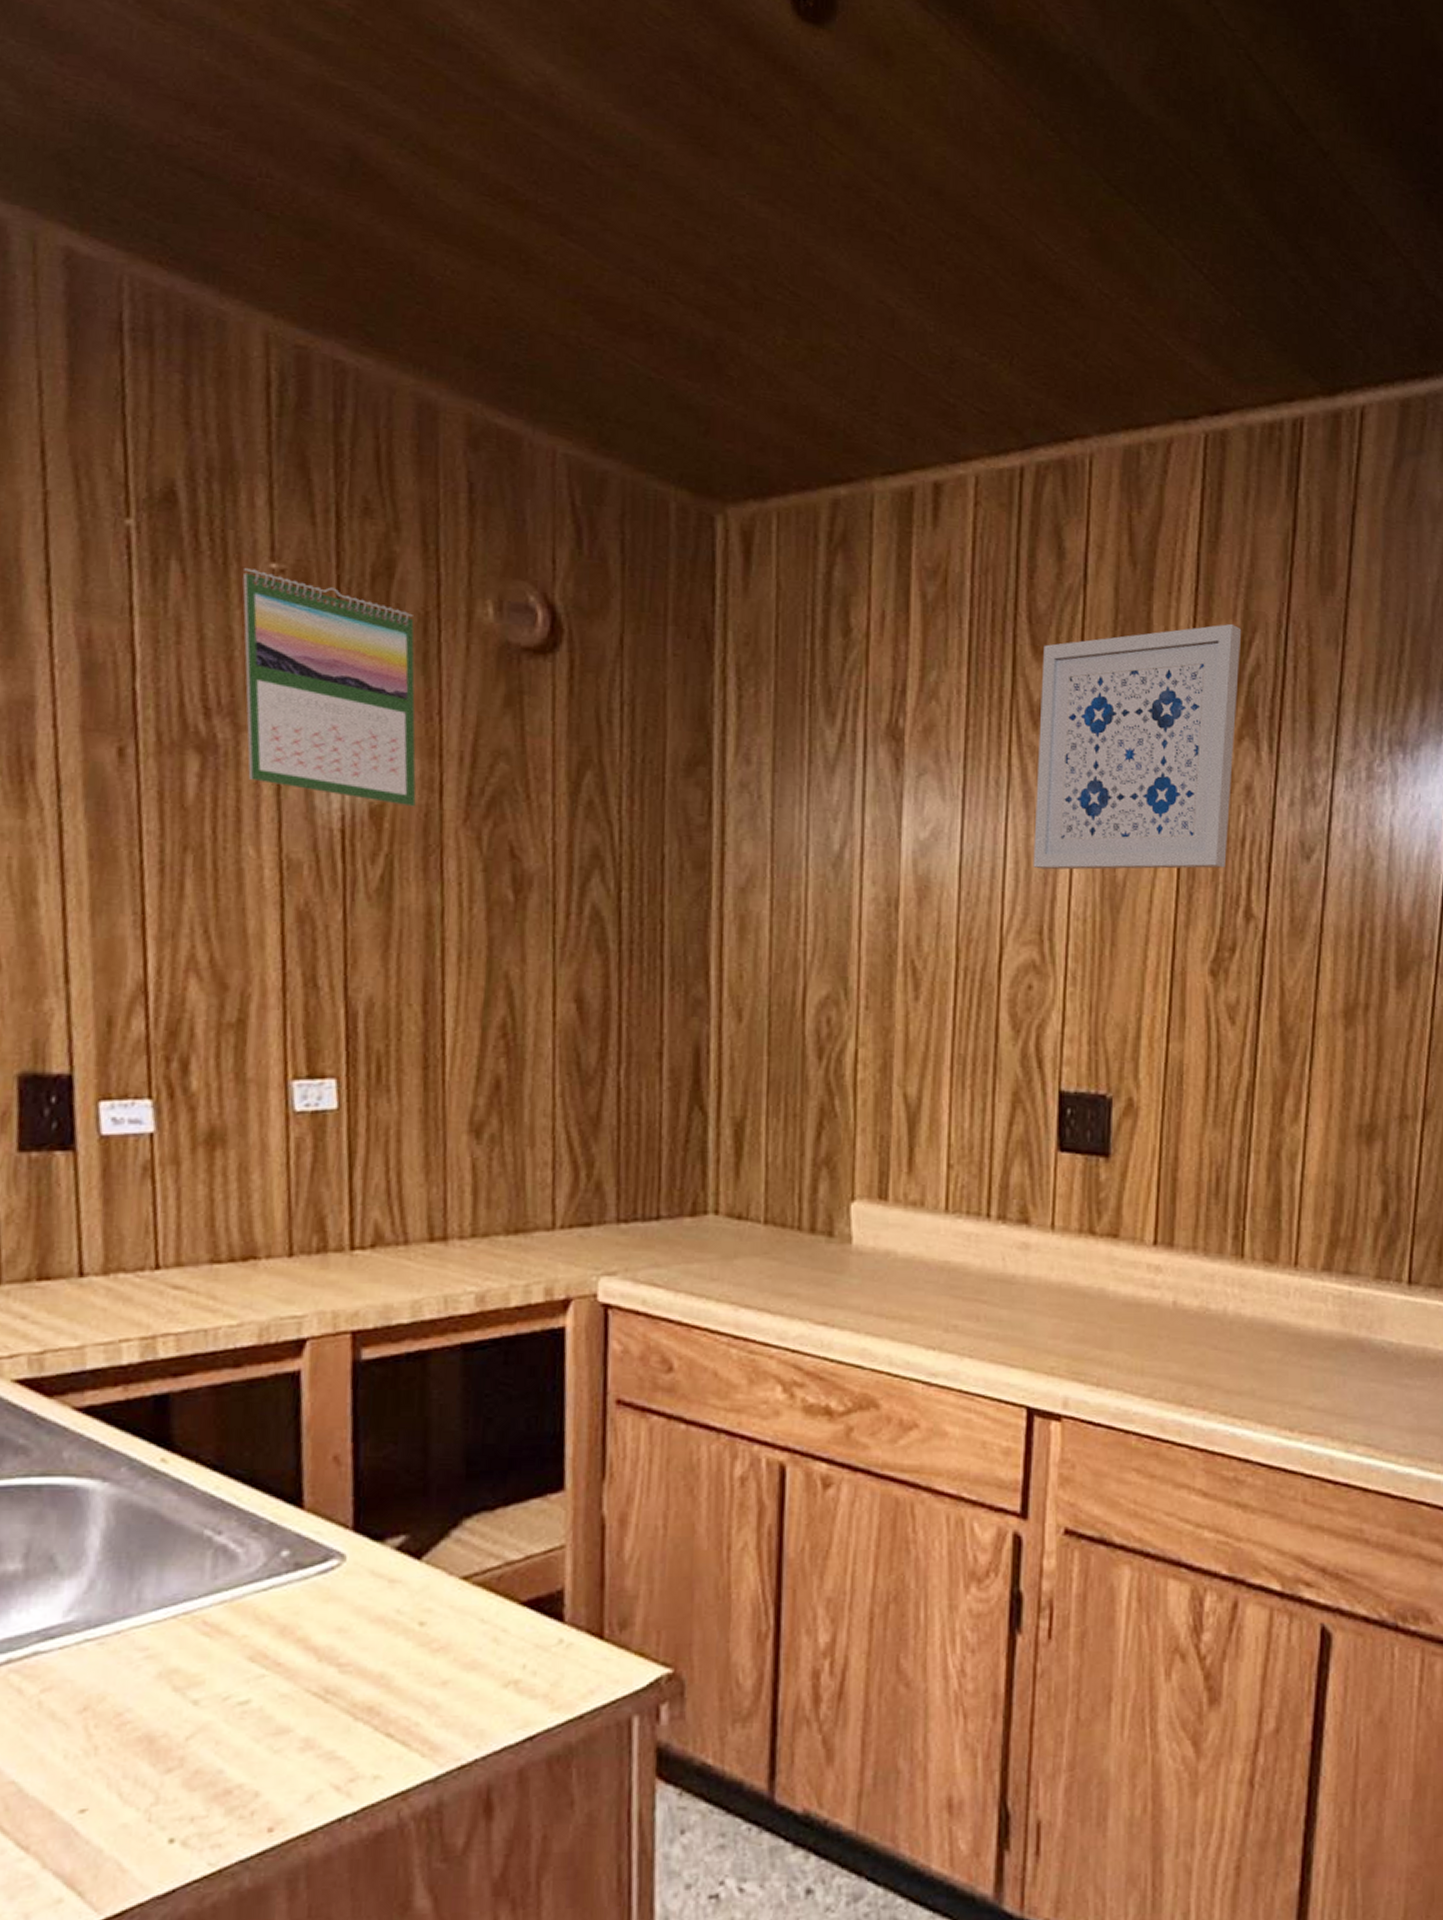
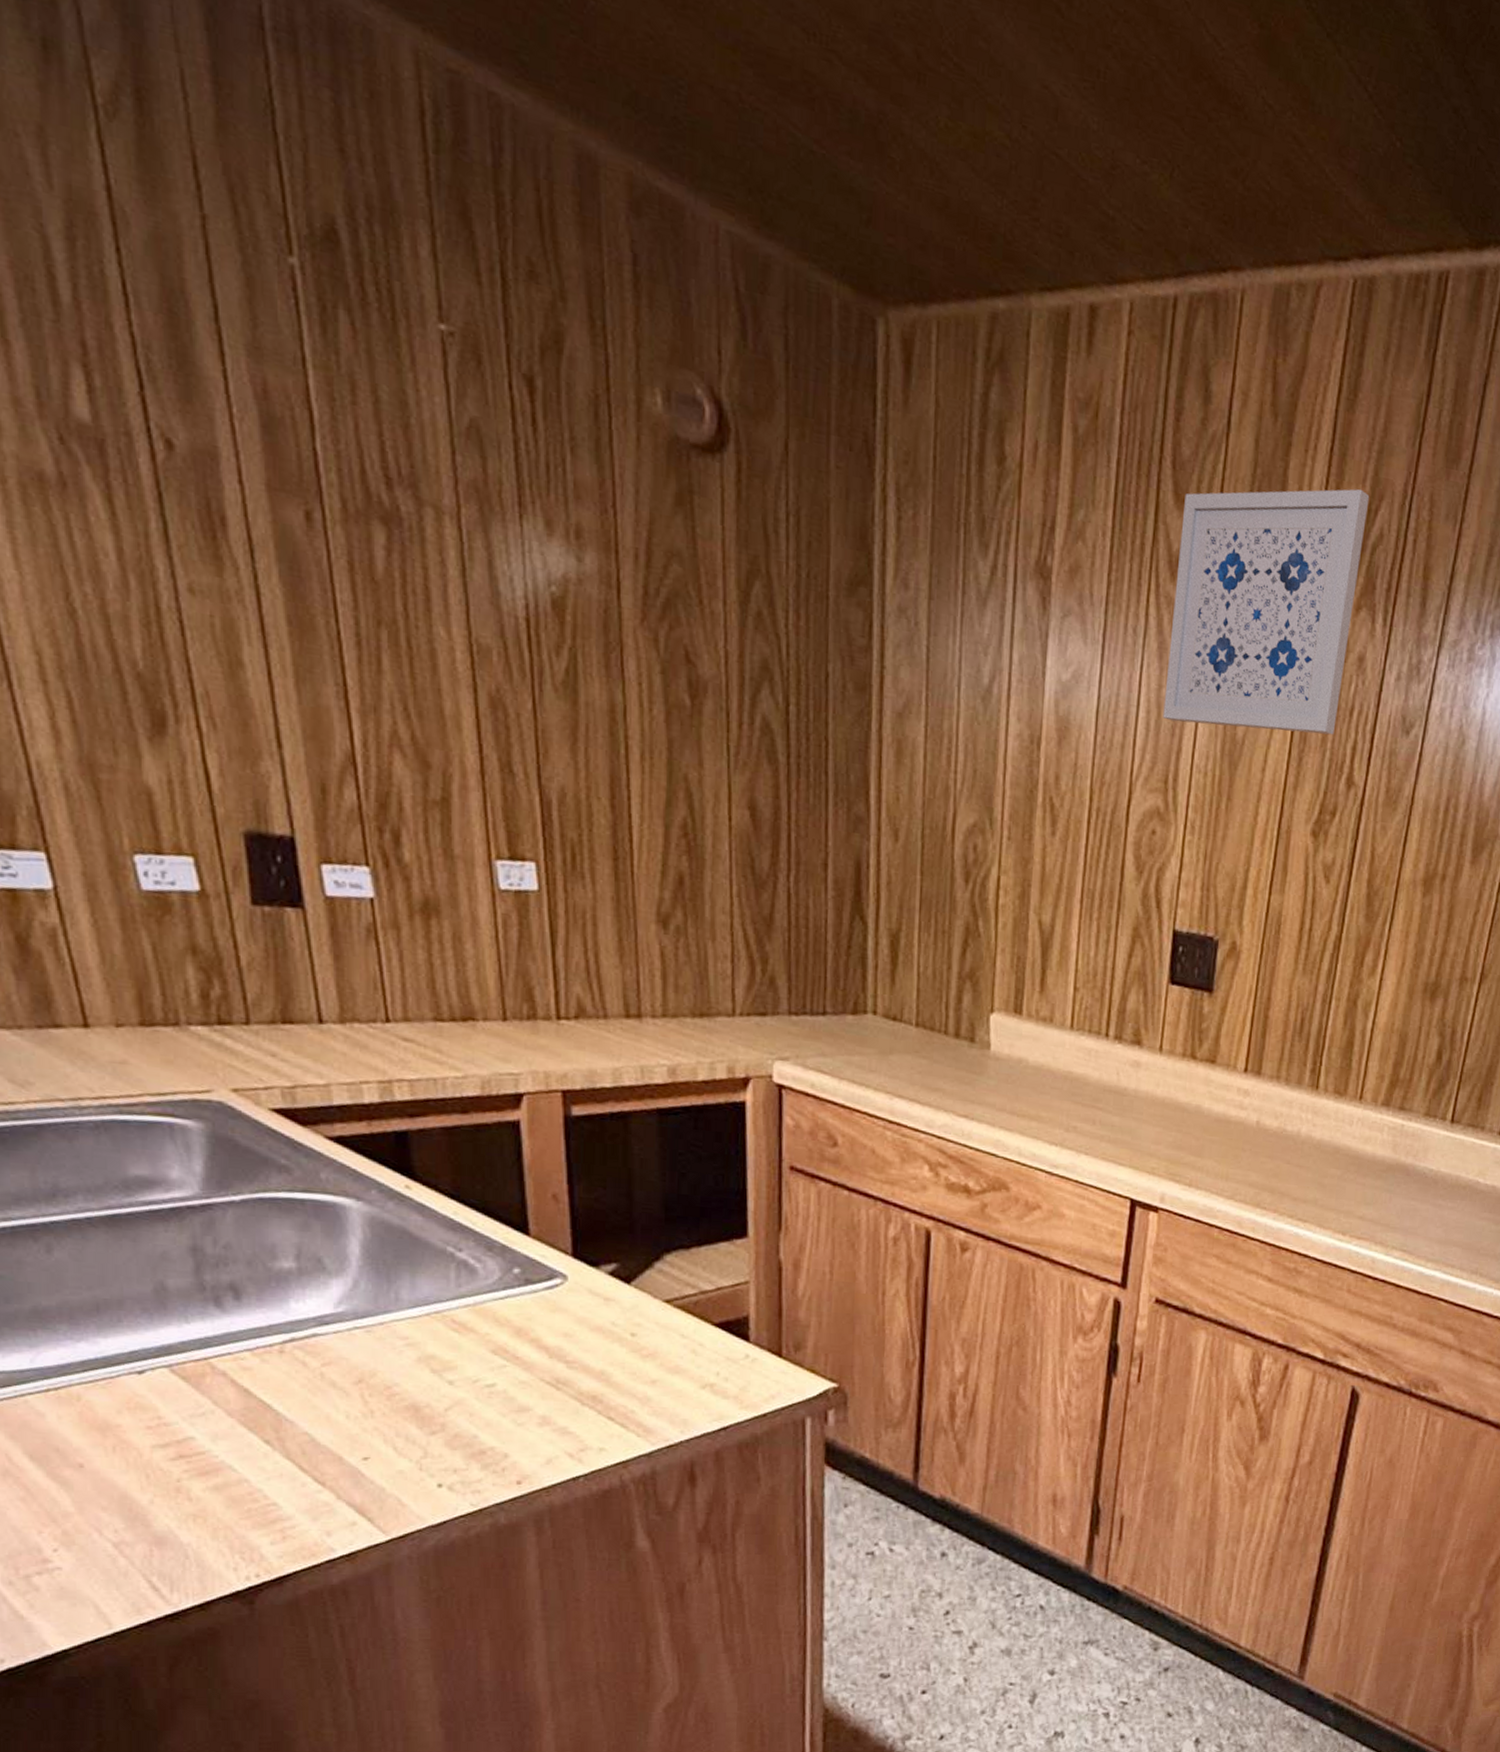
calendar: present [243,568,416,807] -> none [413,326,595,602]

